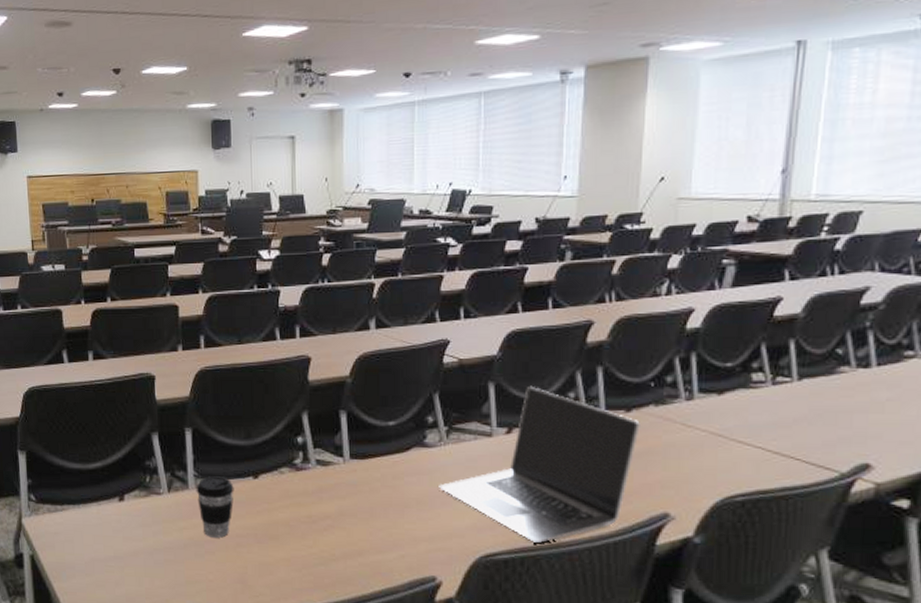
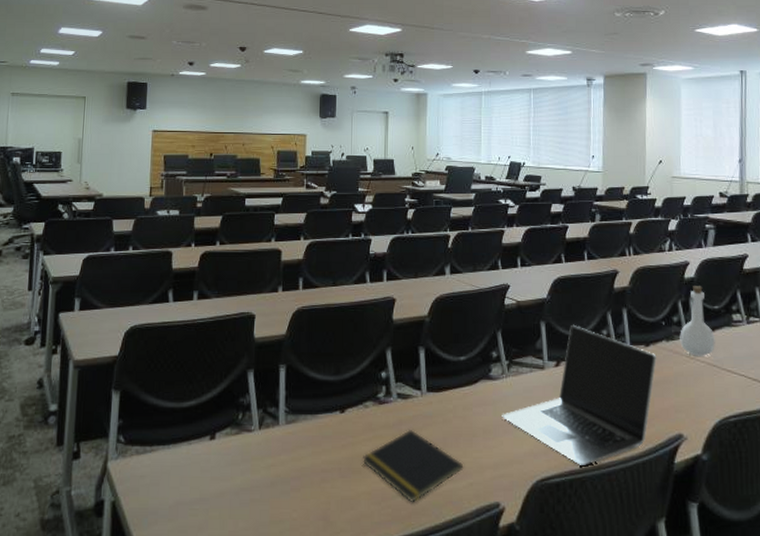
coffee cup: present [196,476,234,538] -> none [286,412,322,474]
notepad: none [280,497,394,572] -> present [363,429,464,503]
bottle: none [674,338,725,424] -> present [680,286,716,356]

